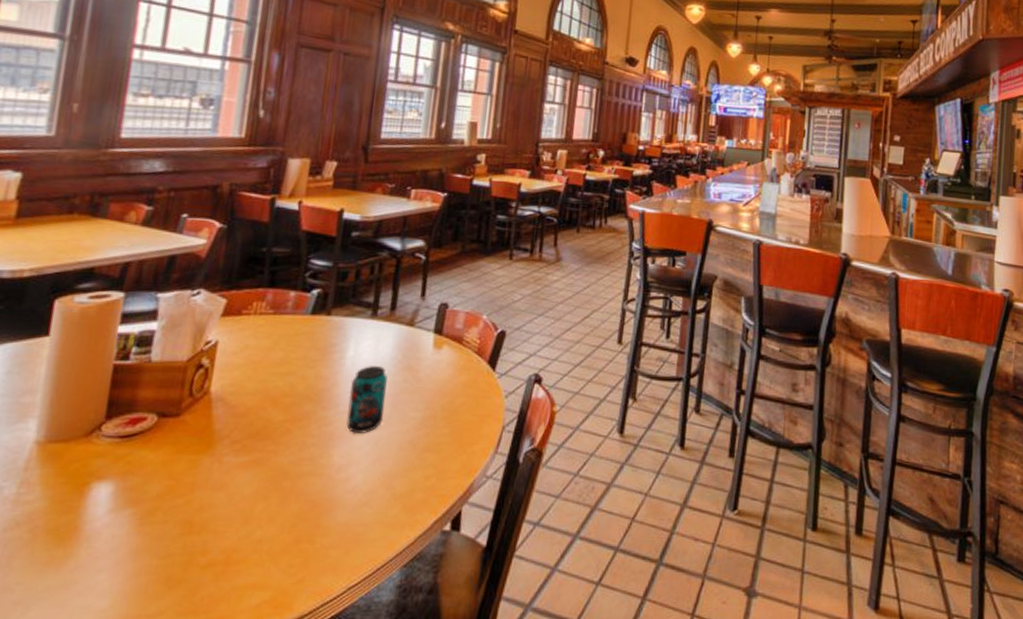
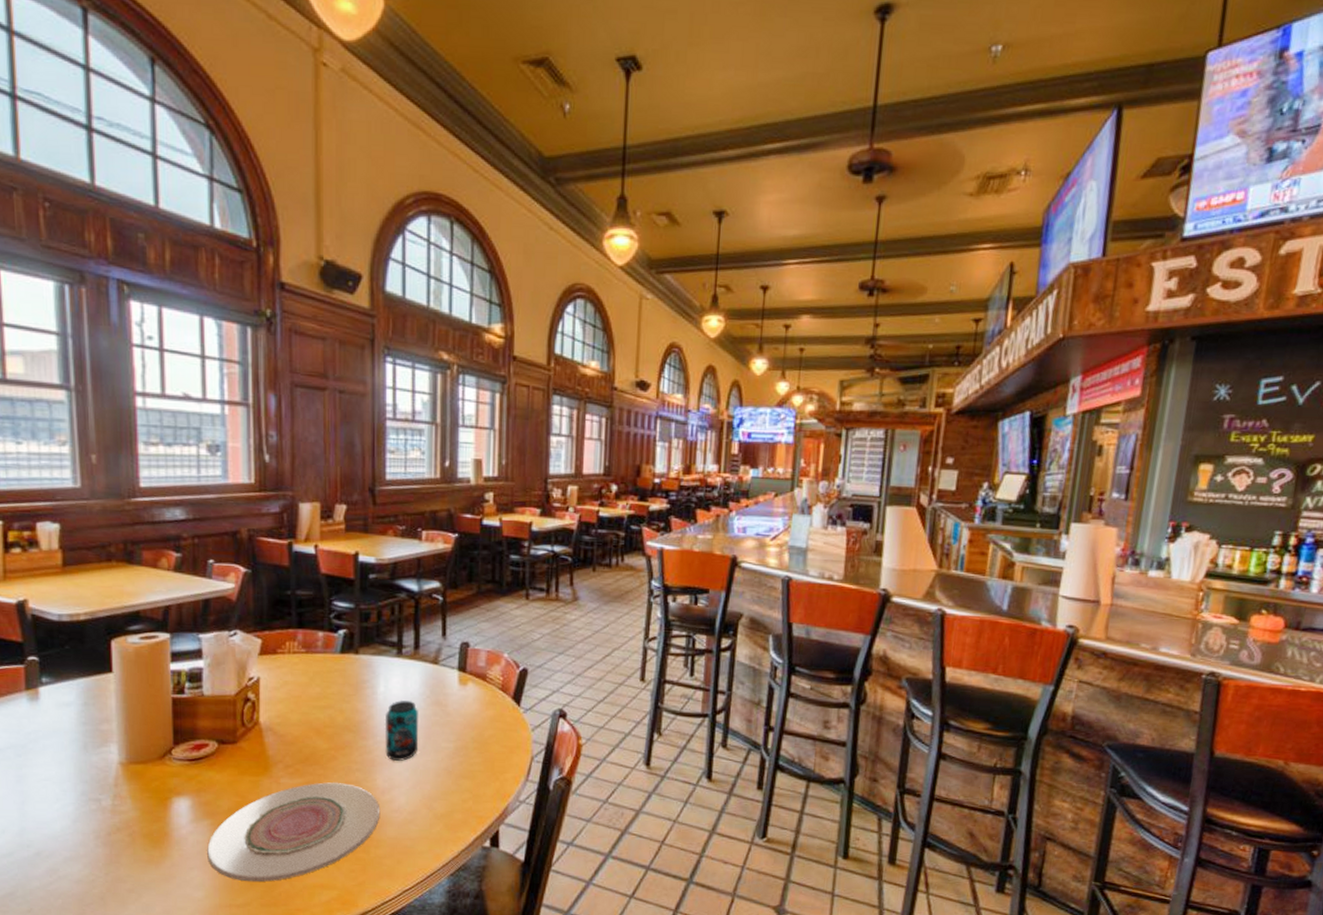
plate: none [121,460,333,585] -> present [207,782,381,882]

